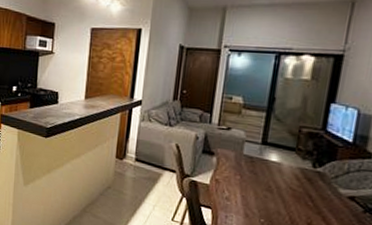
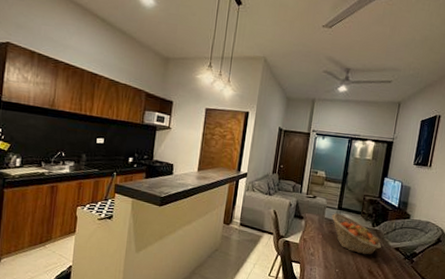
fruit basket: none [253,149,327,204] -> present [331,213,381,255]

